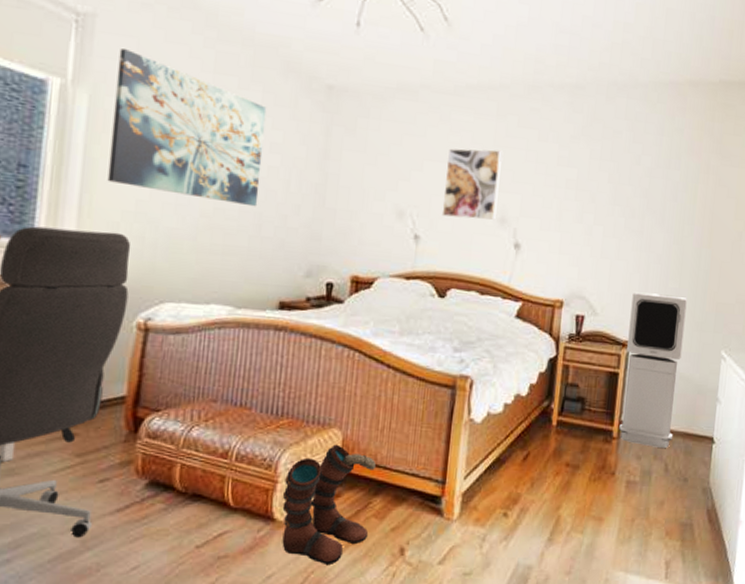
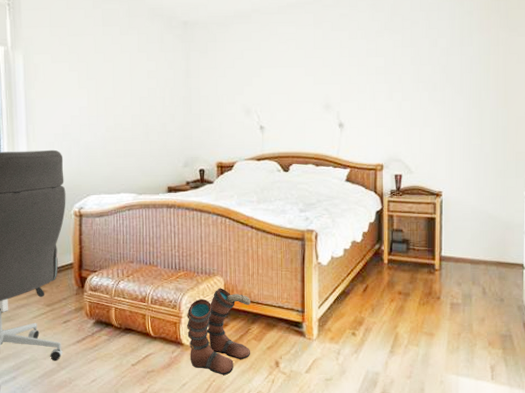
wall art: present [107,48,267,207] -> none [39,19,144,120]
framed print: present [441,148,502,220] -> none [278,52,322,109]
air purifier: present [619,292,687,449] -> none [440,150,489,276]

